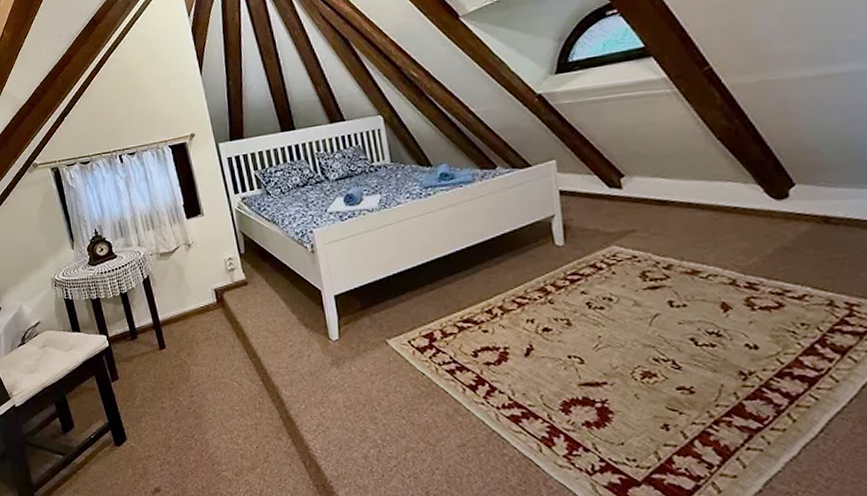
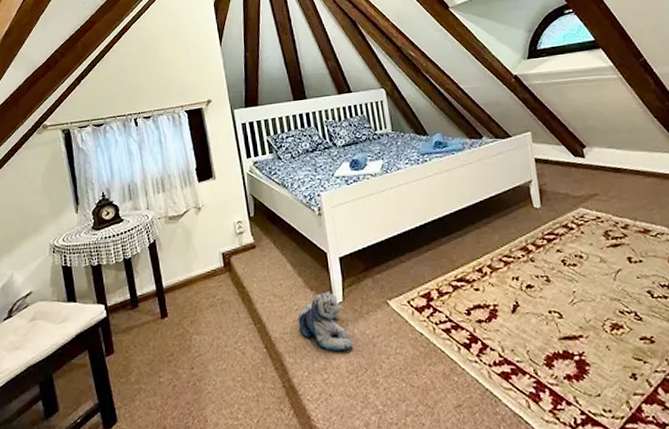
plush toy: none [293,329,350,387] -> present [298,291,353,352]

